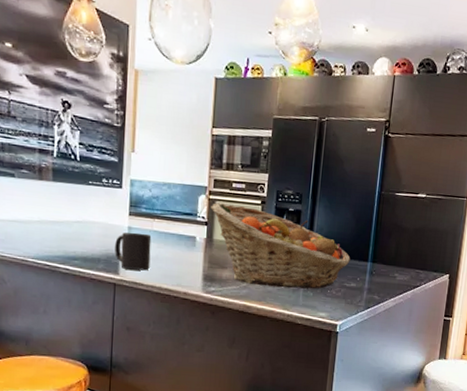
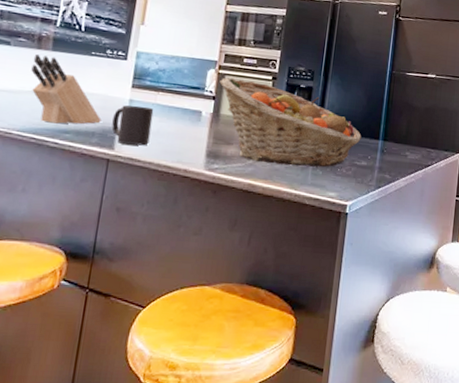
knife block: none [37,185,105,251] -> present [31,54,101,124]

